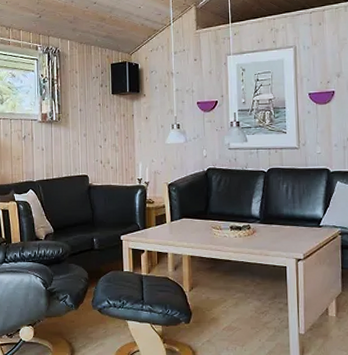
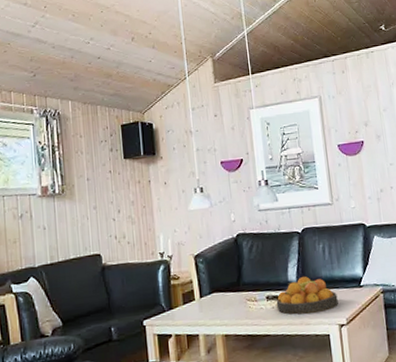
fruit bowl: none [239,211,297,246] -> present [276,276,338,315]

